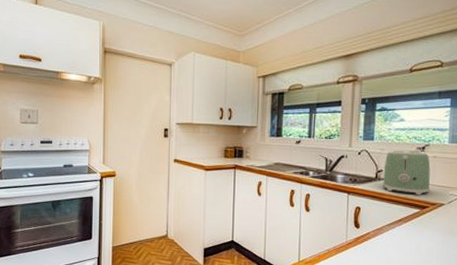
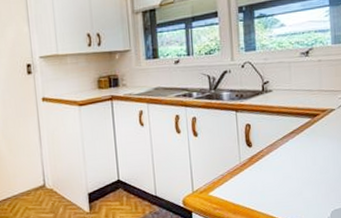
toaster: present [383,150,431,195] -> none [269,56,319,104]

